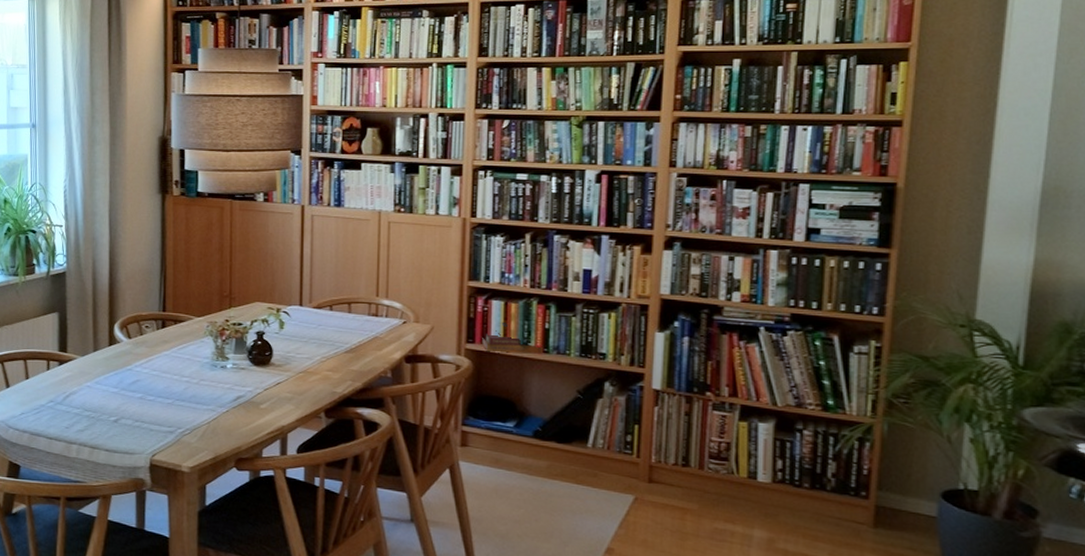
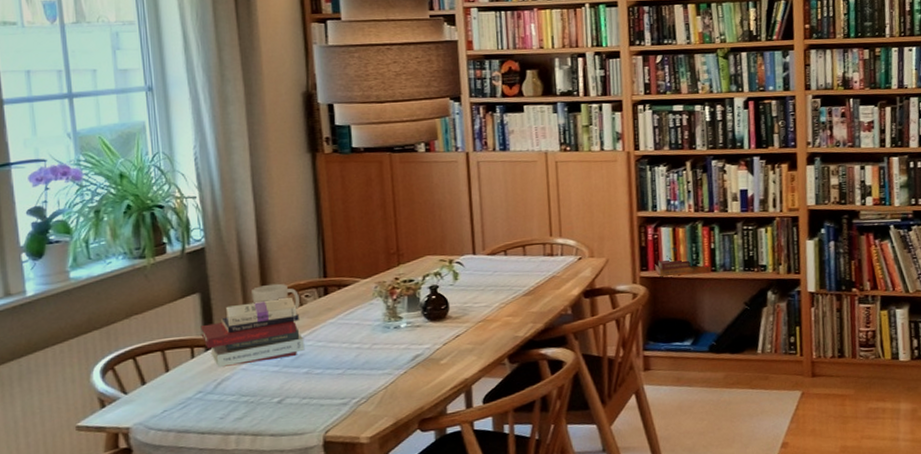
books: none [56,326,141,382] -> present [200,298,305,367]
mug: none [101,311,140,339] -> present [252,283,300,310]

